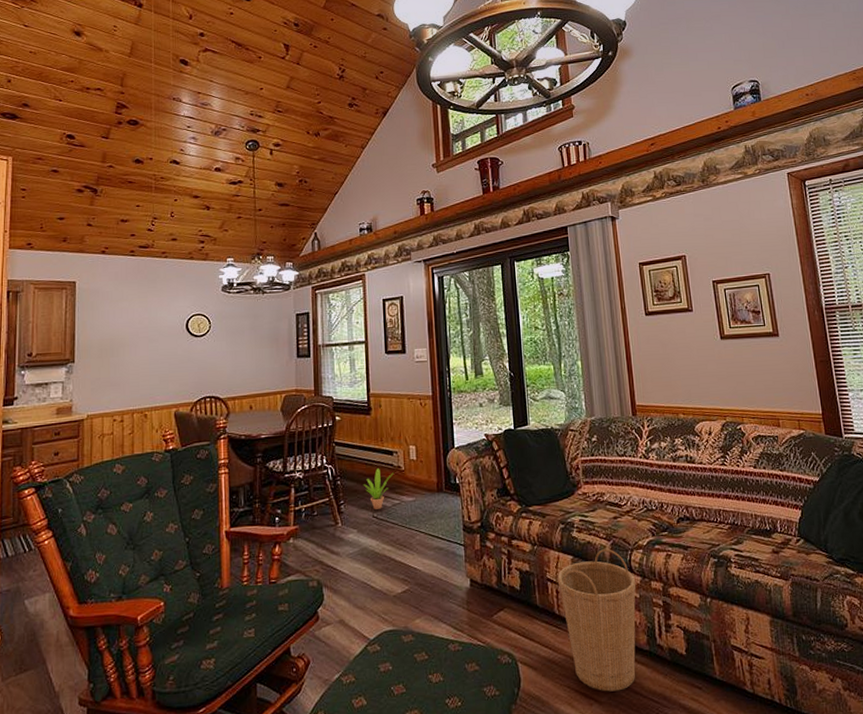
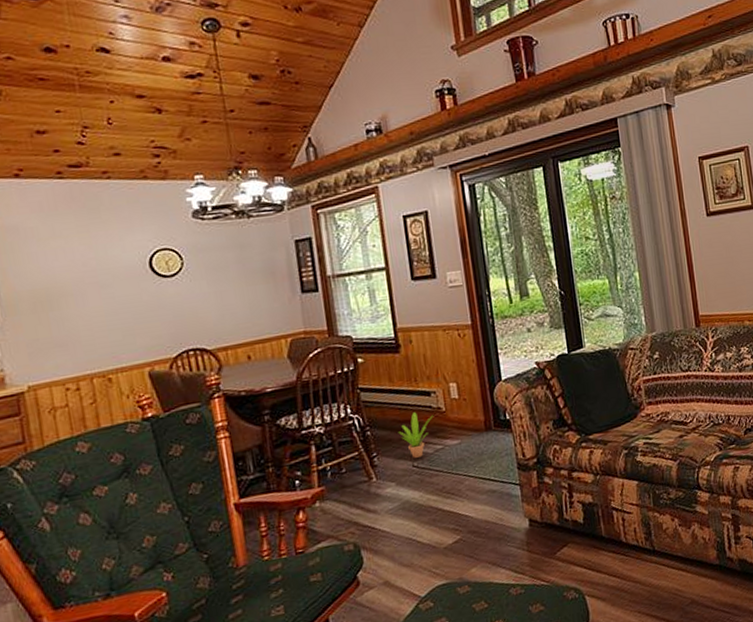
basket: present [557,549,637,692] -> none [622,469,706,611]

